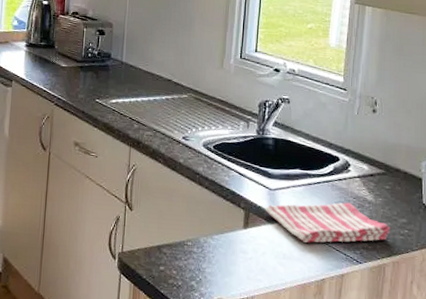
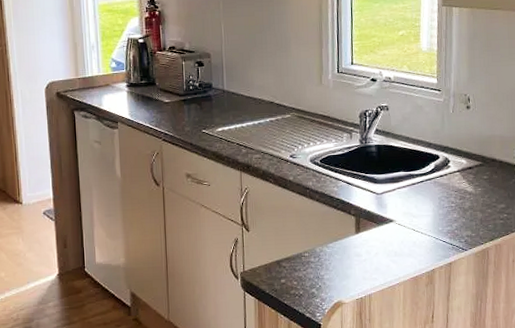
dish towel: present [266,202,390,243] -> none [375,196,491,239]

